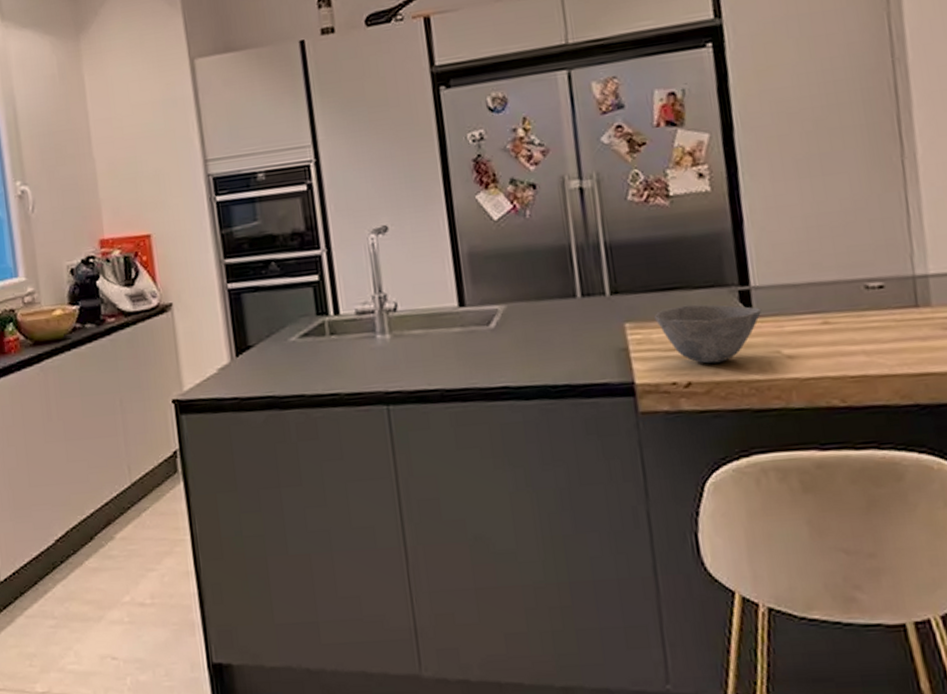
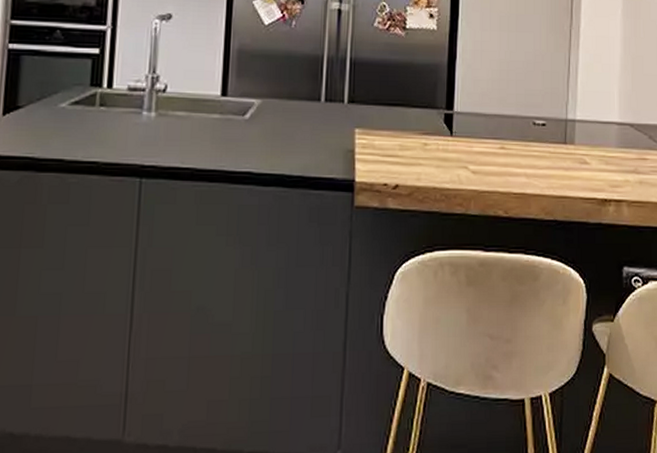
bowl: present [653,304,762,364] -> none [378,120,459,171]

